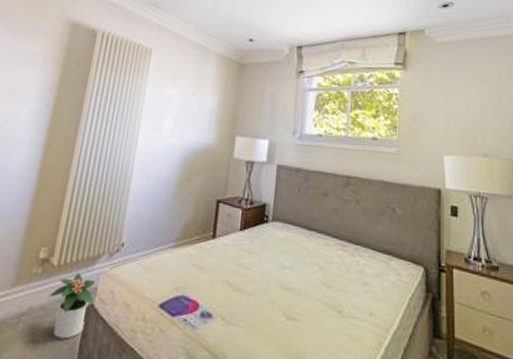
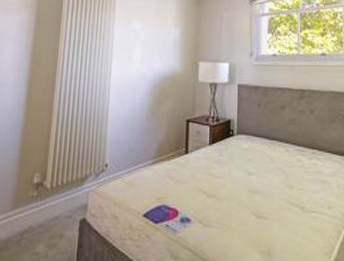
potted plant: present [48,273,96,339] -> none [45,193,86,250]

